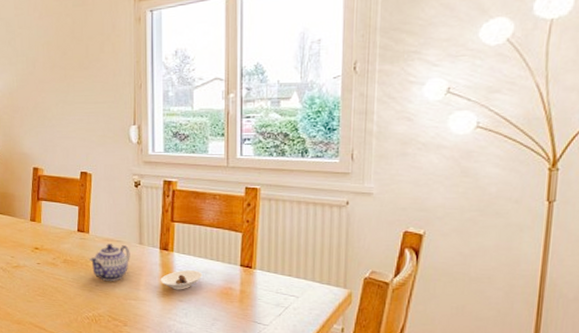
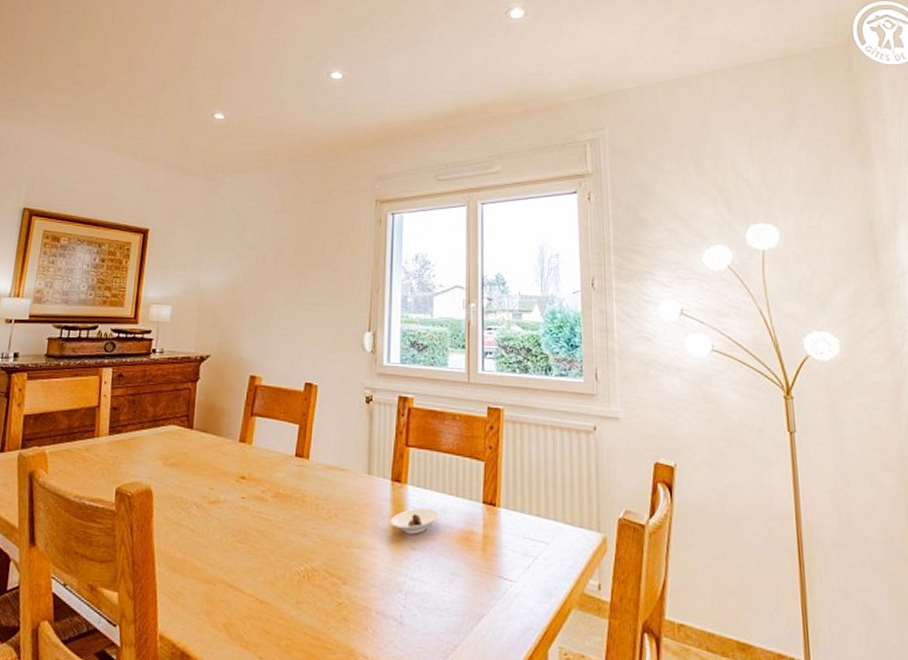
teapot: present [89,244,130,281] -> none [306,473,356,522]

